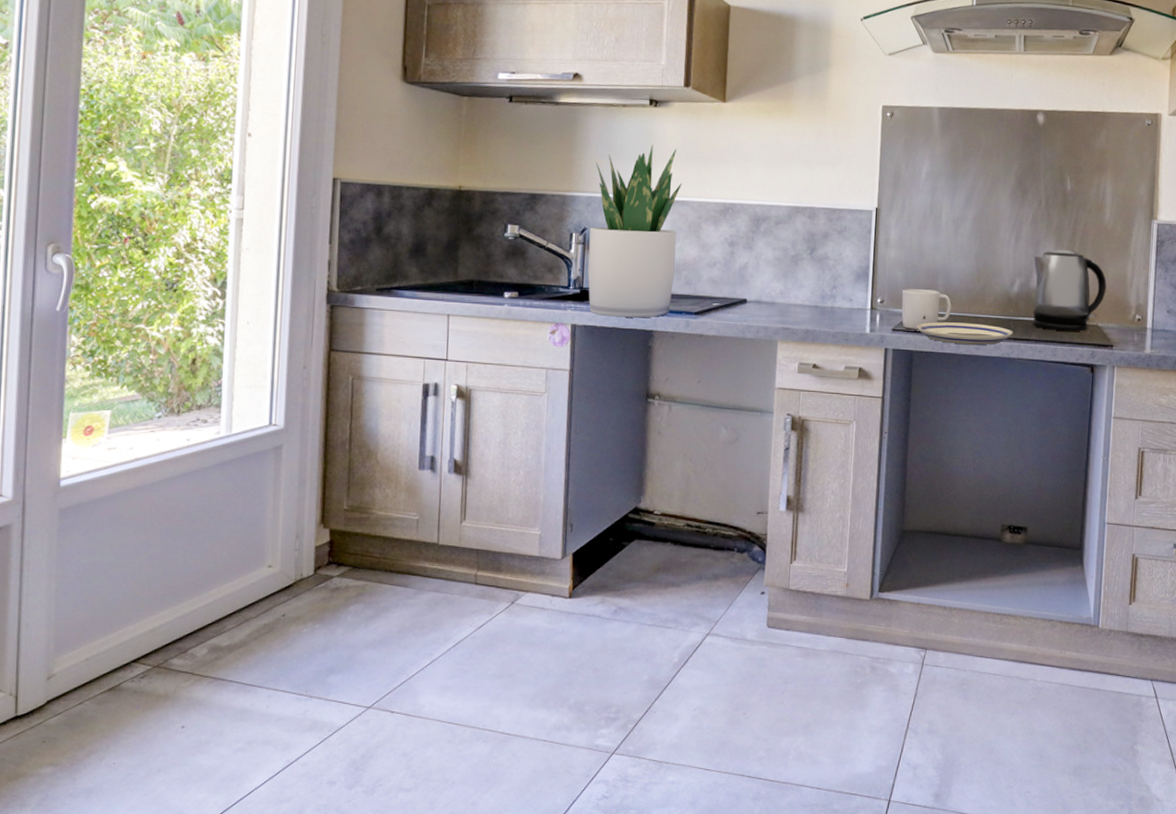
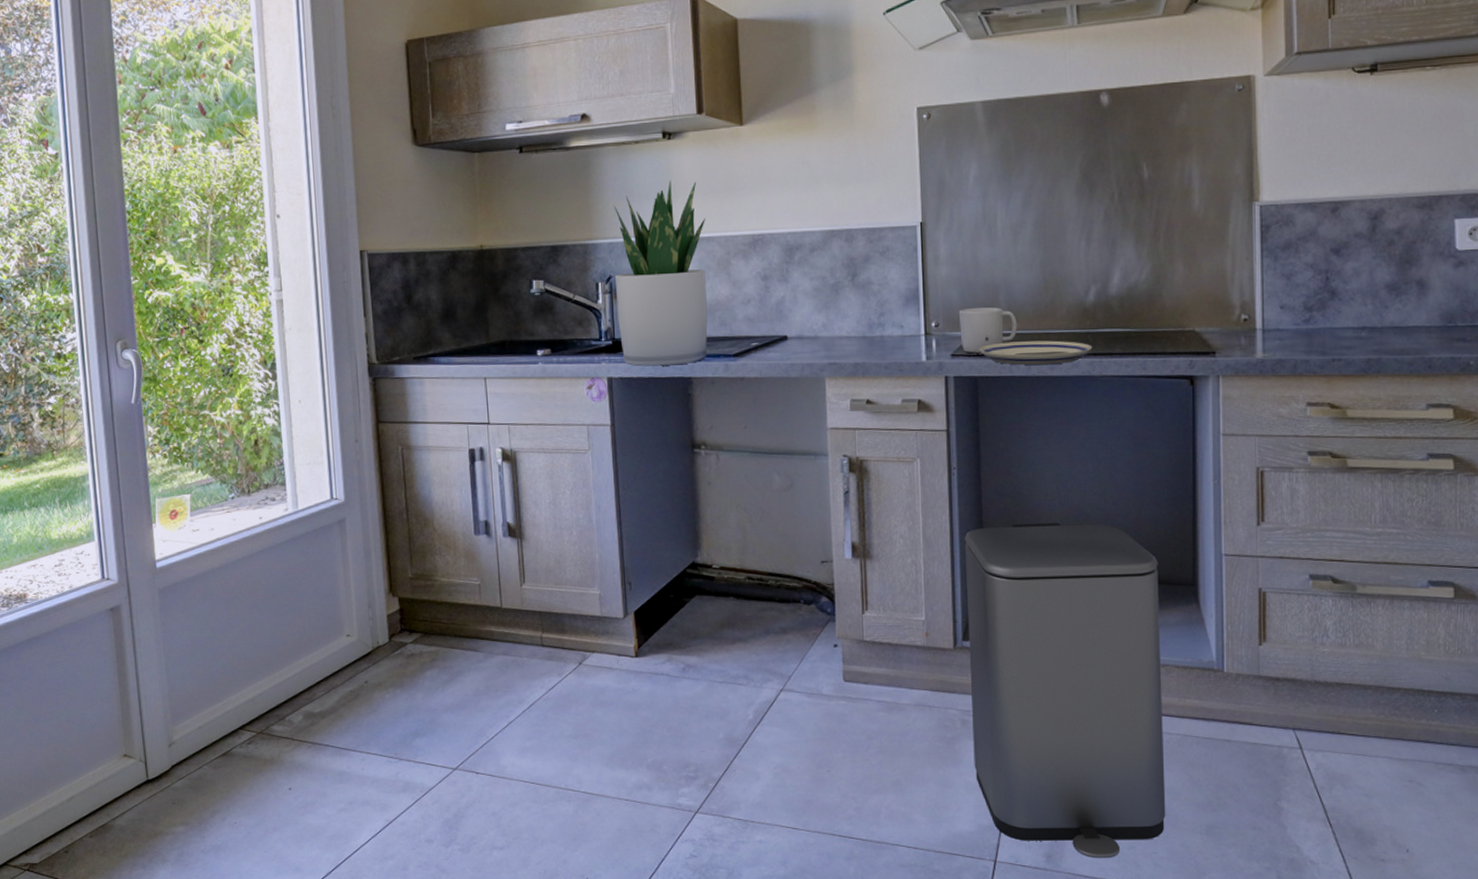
pedal bin: none [878,486,1052,798] -> present [964,522,1166,859]
kettle: present [1032,249,1107,332] -> none [1110,247,1202,341]

